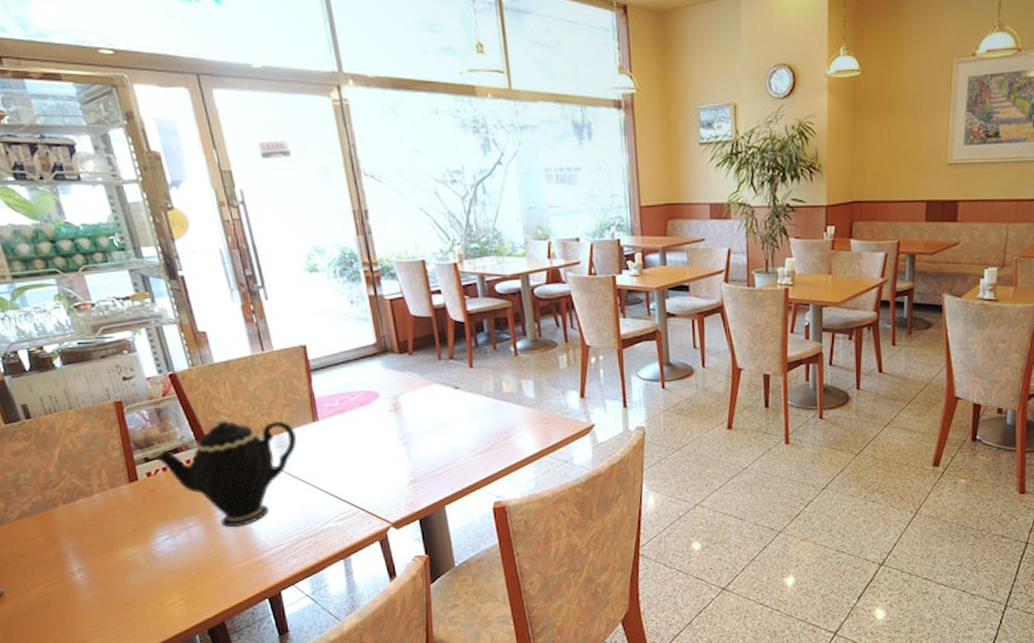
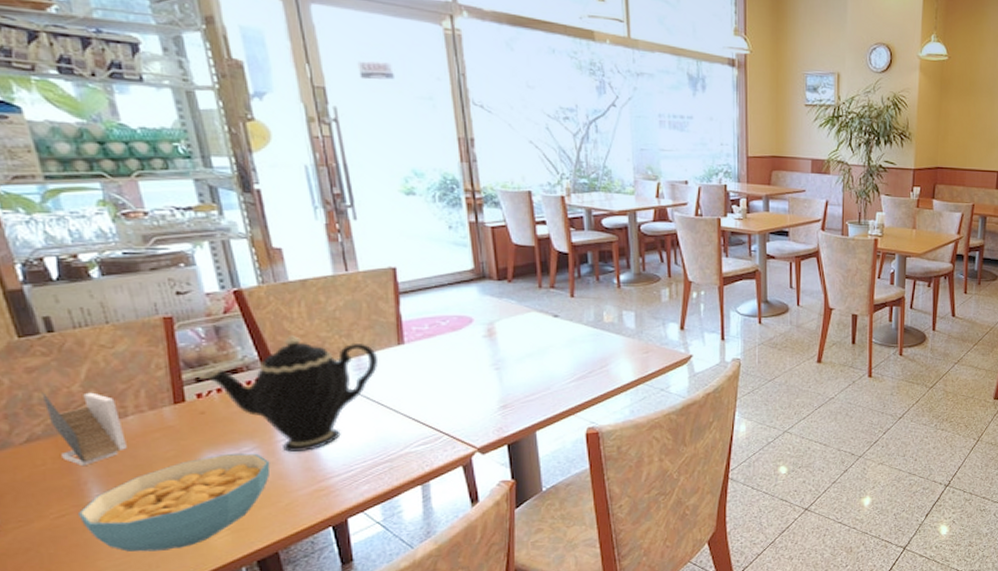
napkin holder: none [26,473,96,539] -> present [41,392,127,466]
cereal bowl: none [62,528,212,619] -> present [77,453,270,552]

